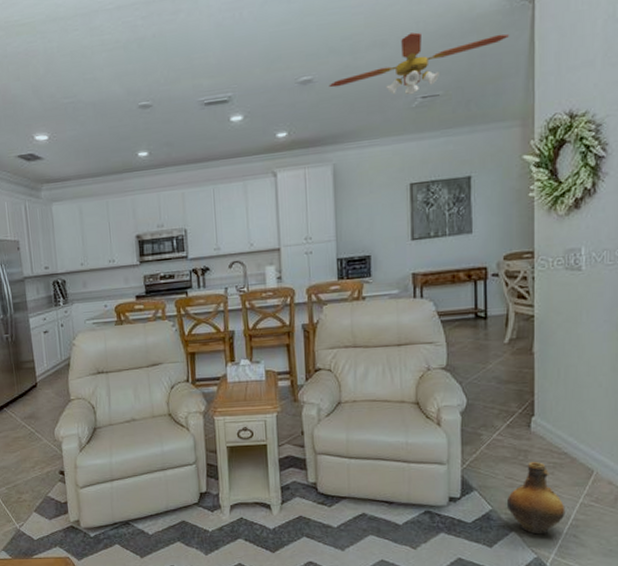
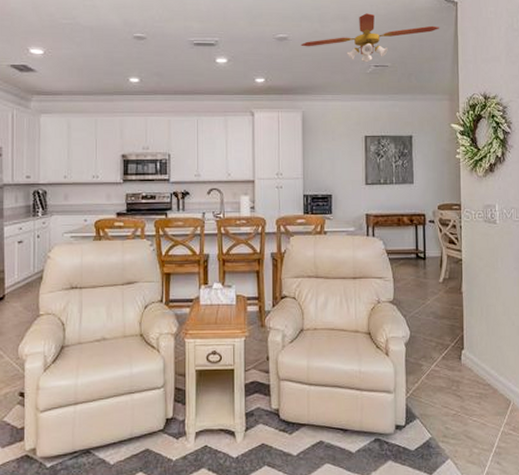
ceramic jug: present [506,462,566,535] -> none [443,392,490,462]

